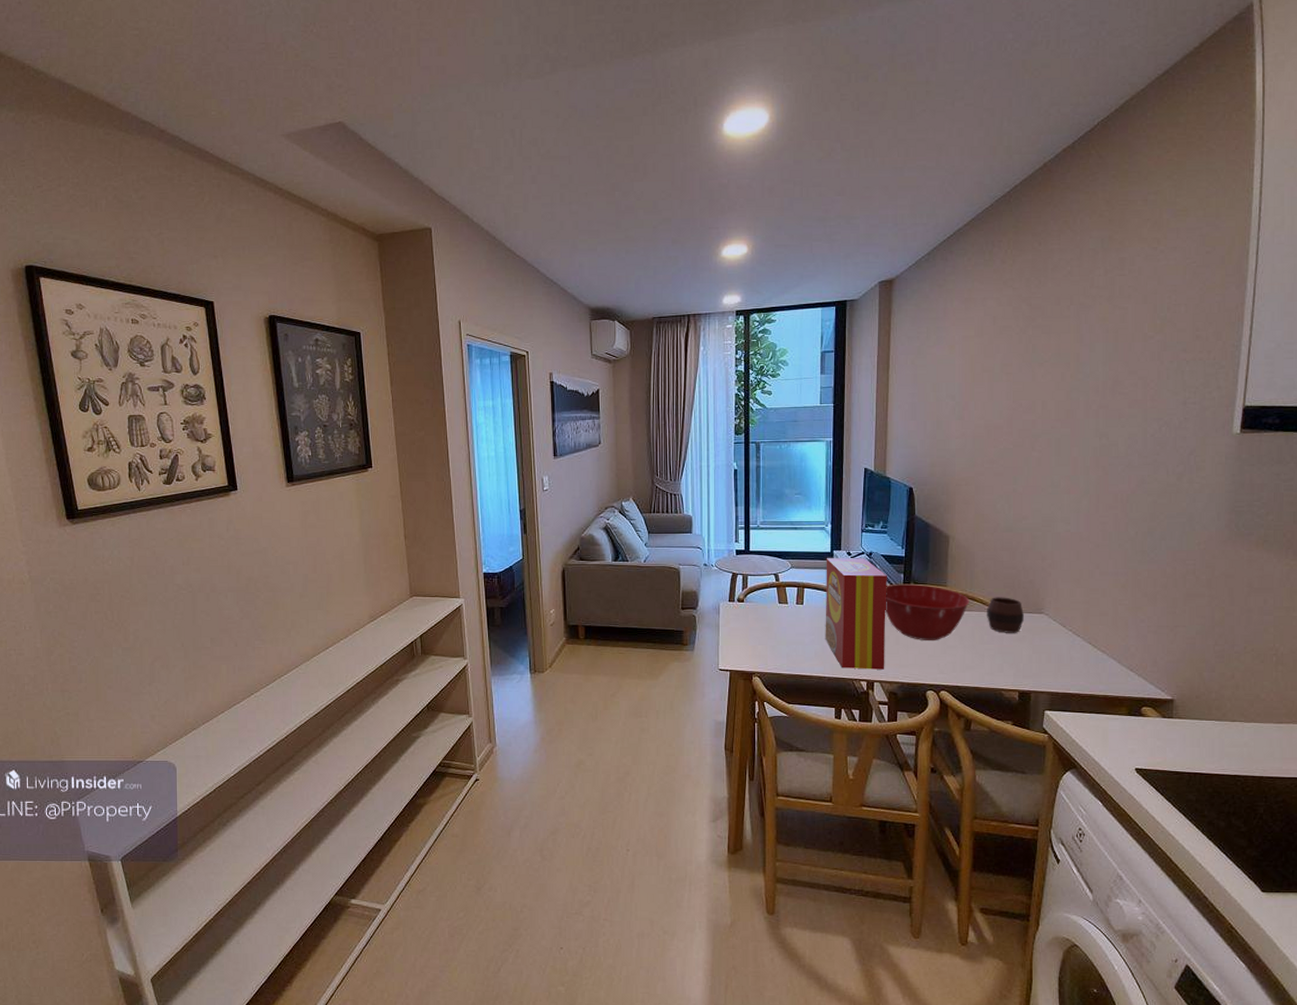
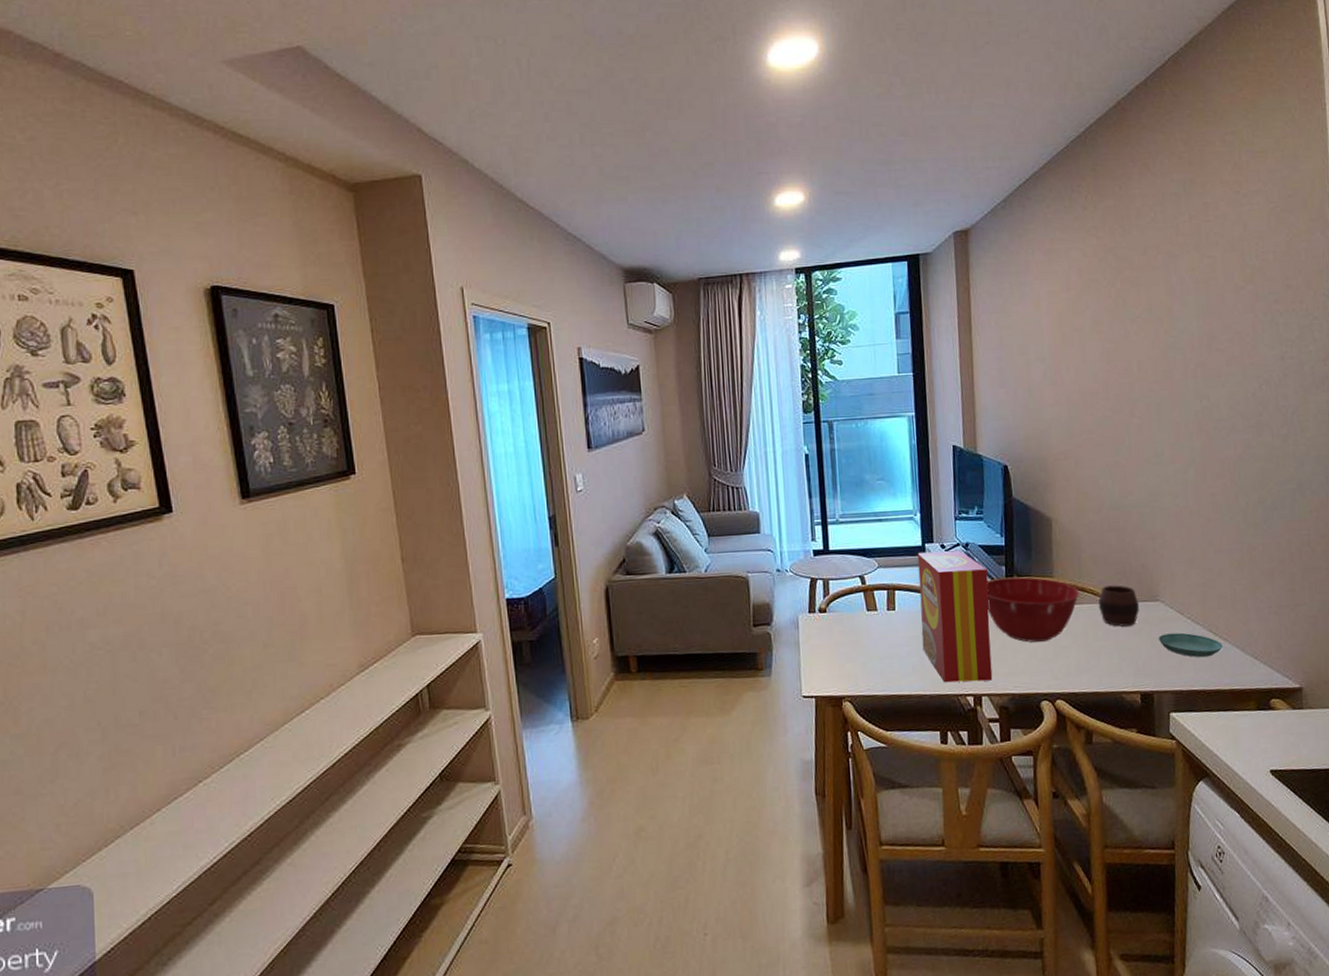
saucer: none [1039,642,1100,666] -> present [1158,632,1223,658]

